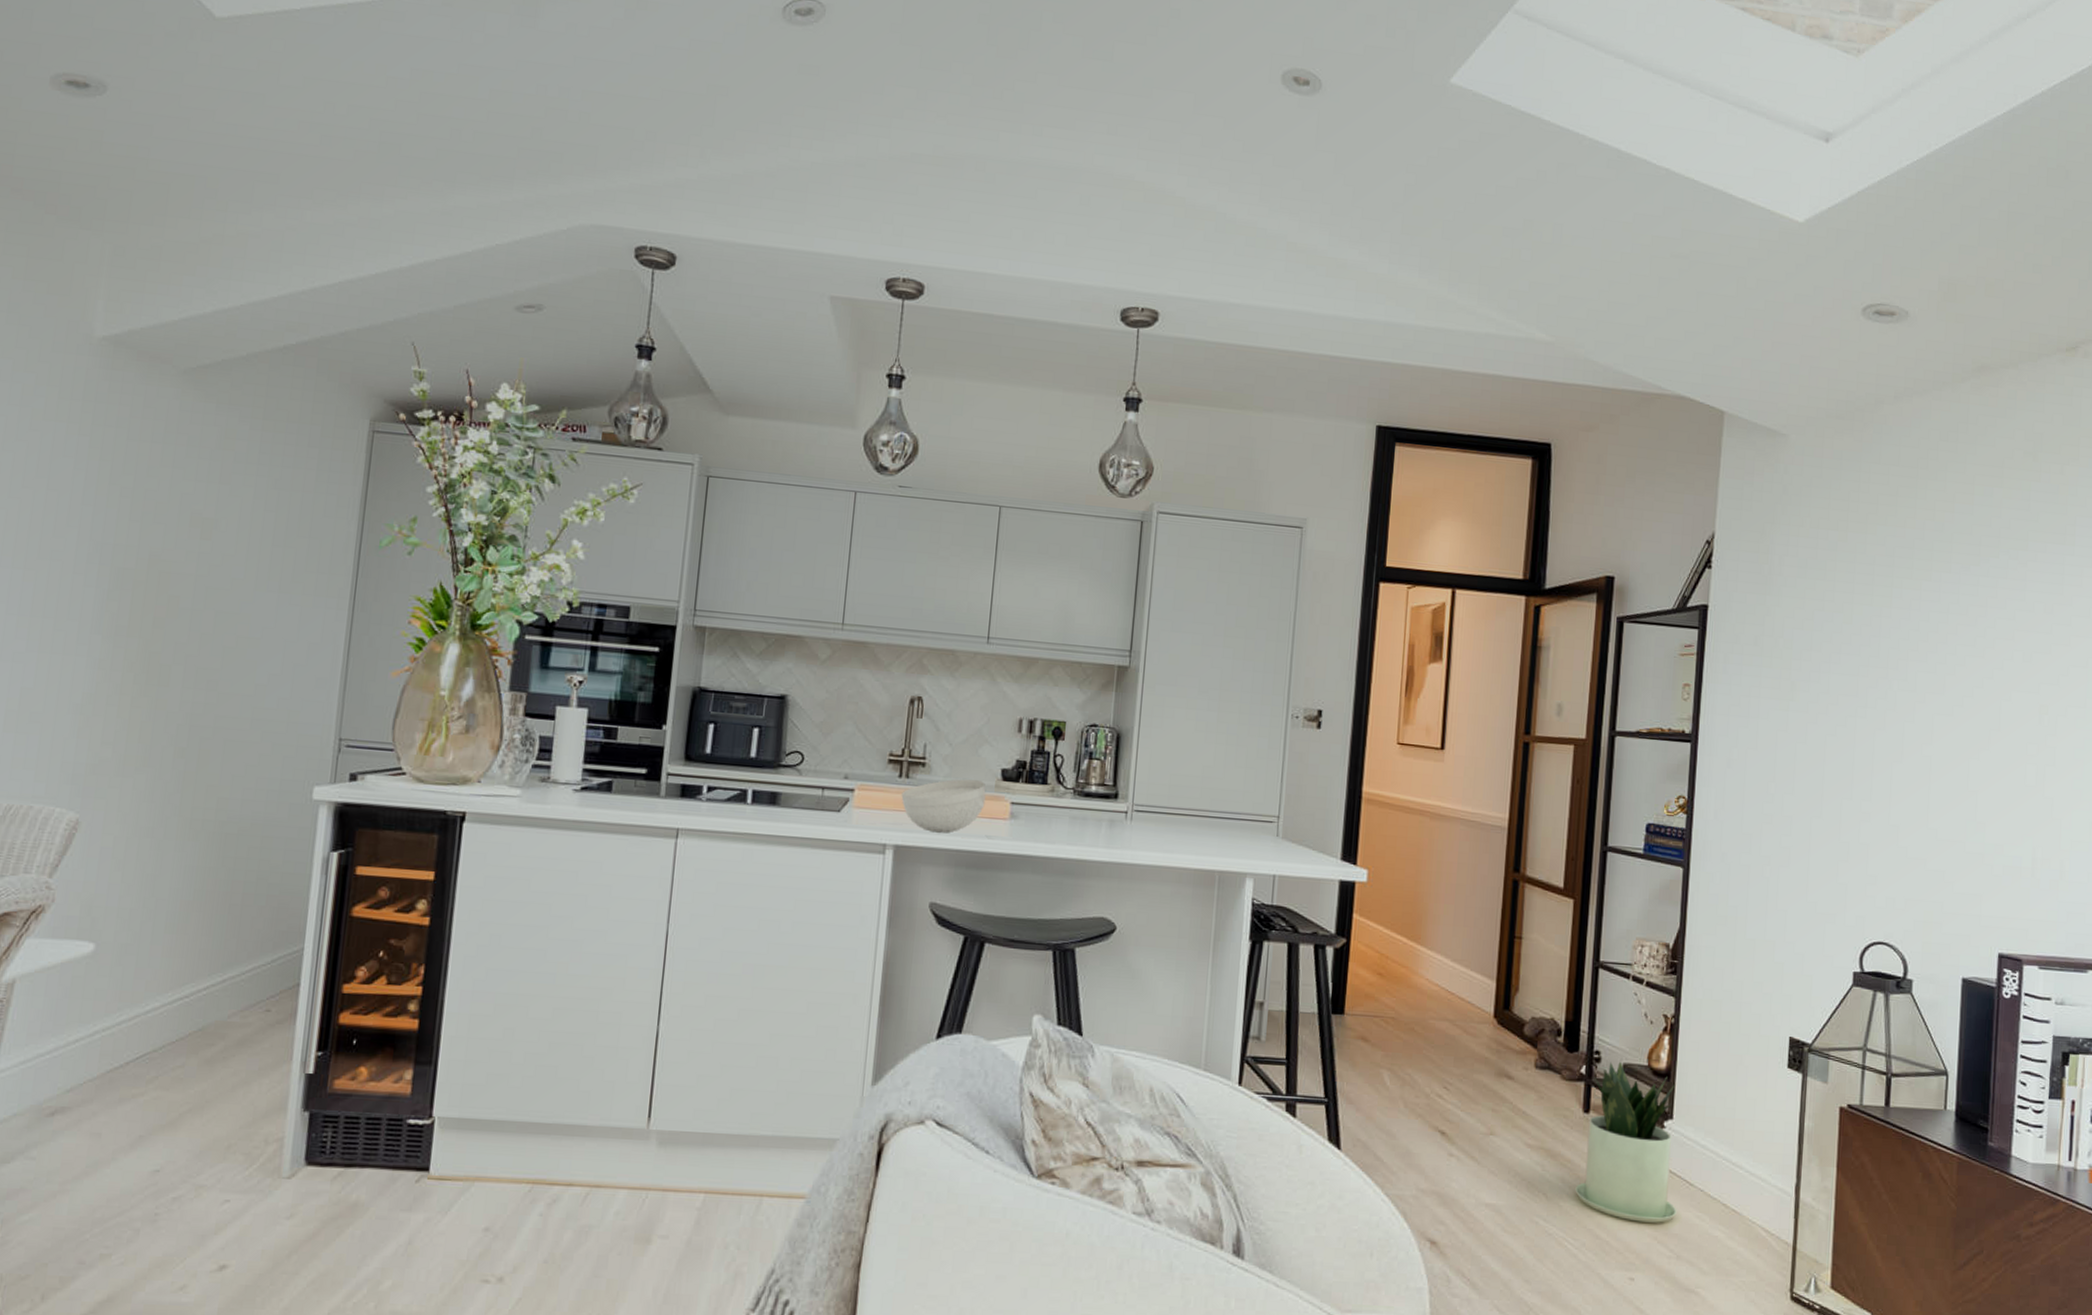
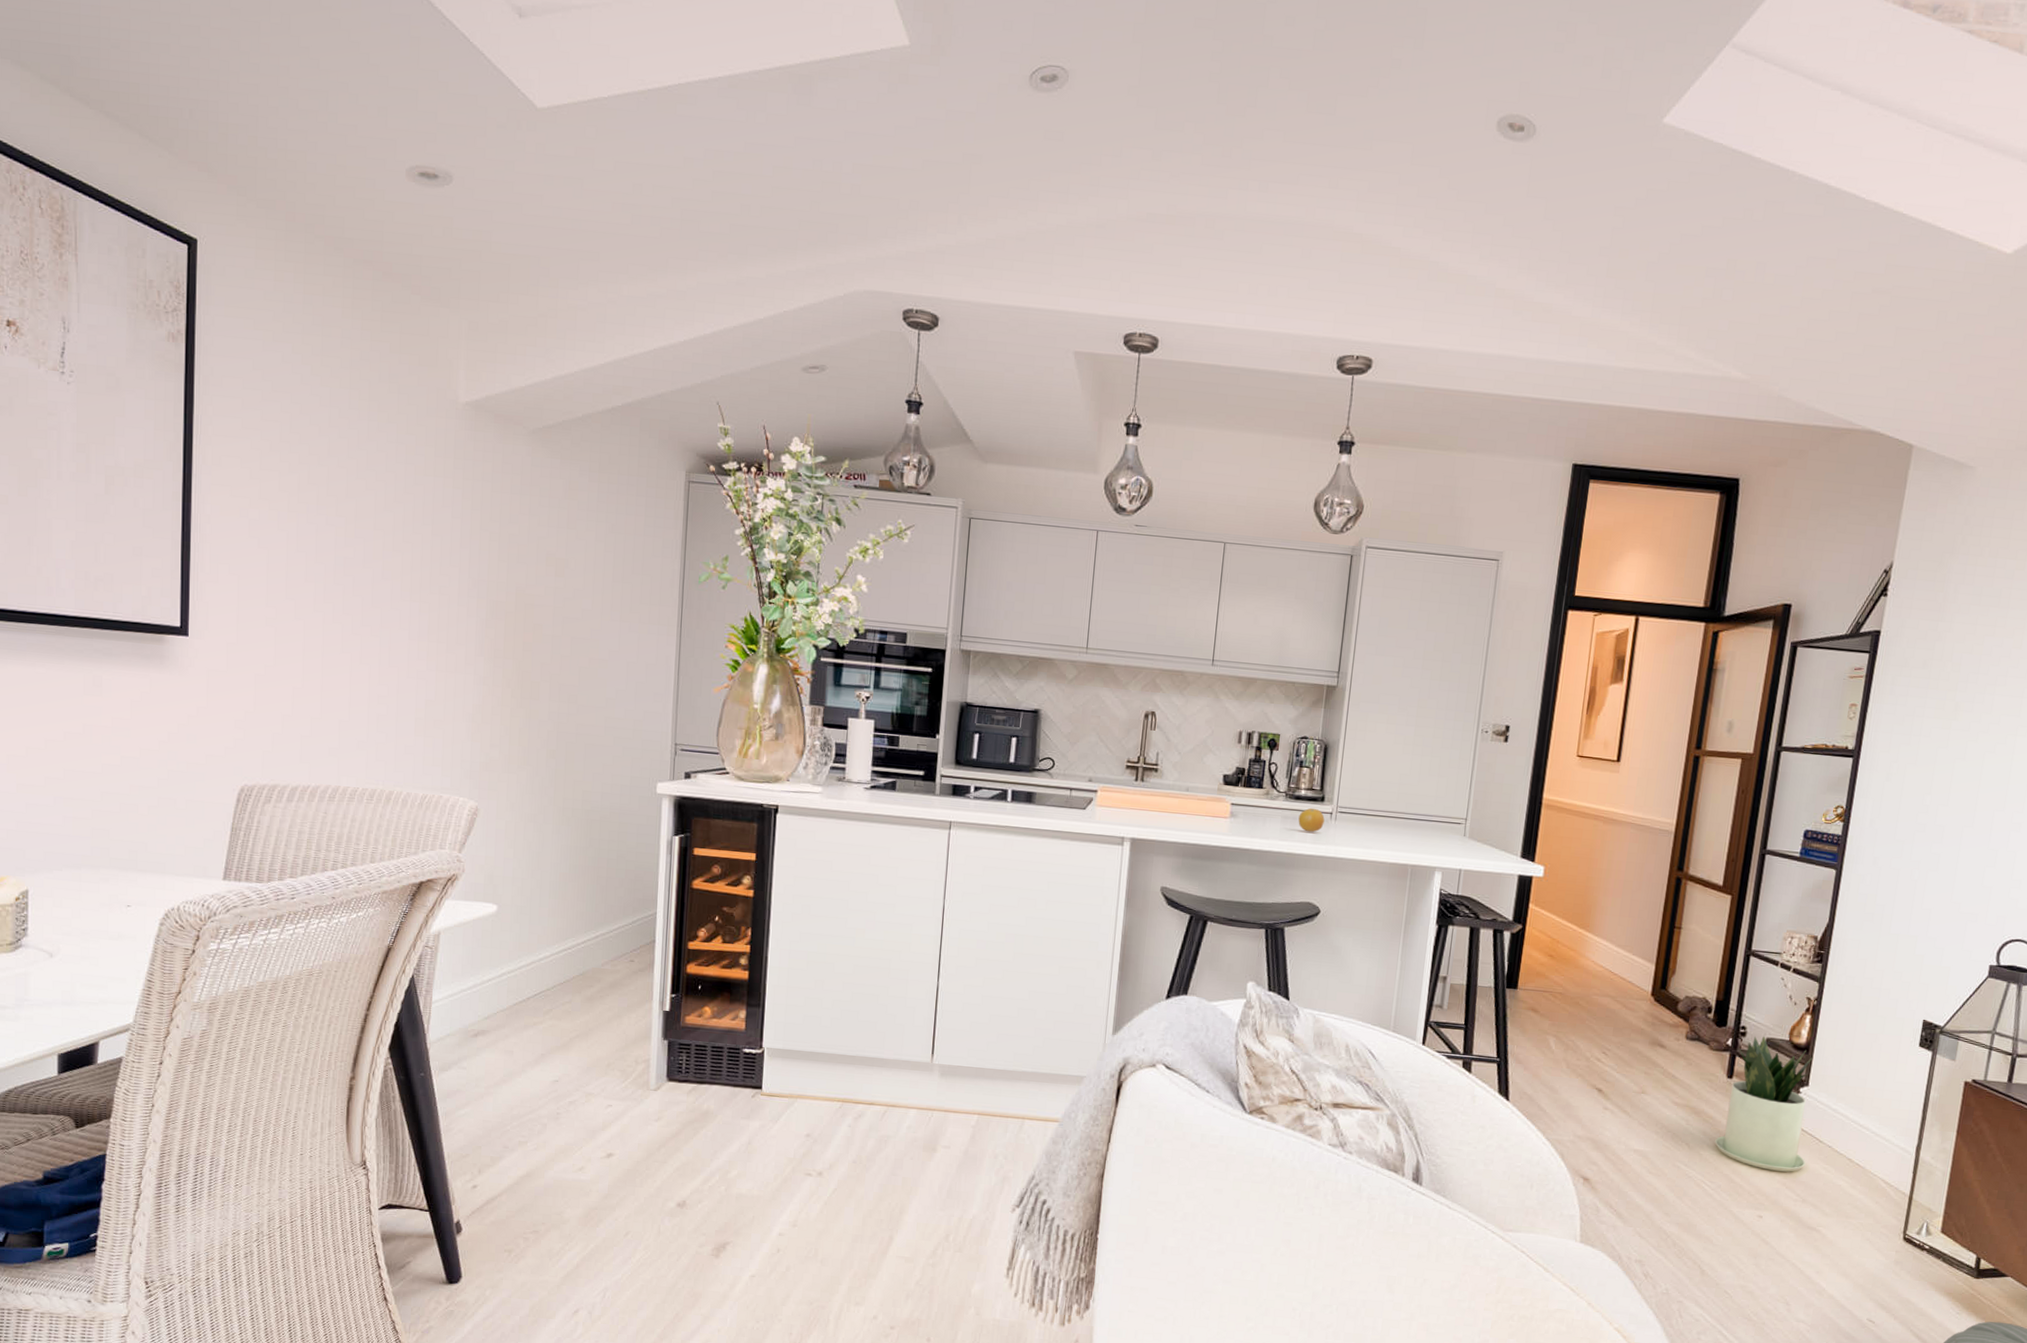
bowl: present [901,779,986,834] -> none [1137,783,1210,830]
fruit: none [1088,806,1119,835] -> present [1298,807,1325,833]

